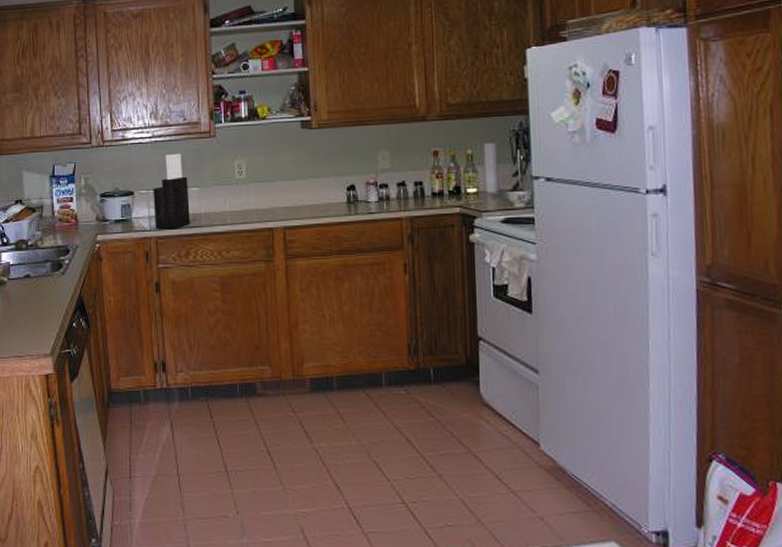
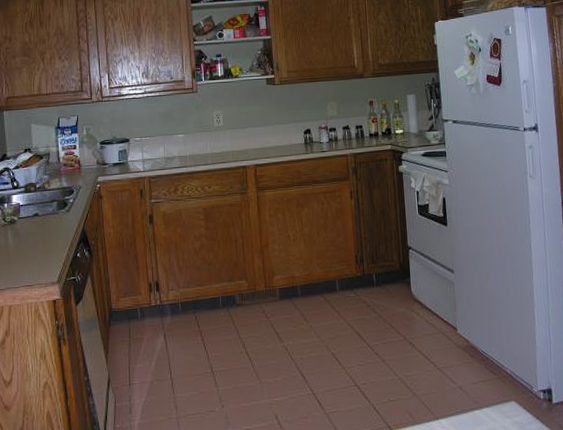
knife block: present [153,153,190,229] -> none [146,106,178,170]

